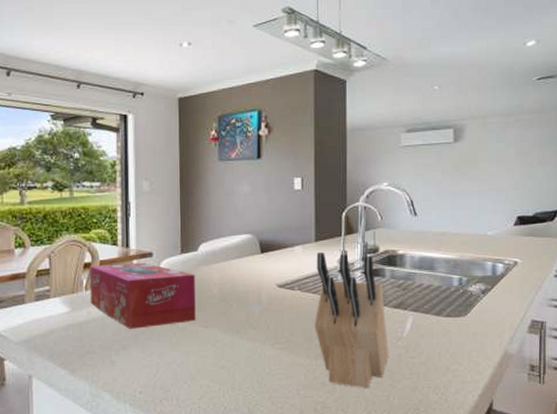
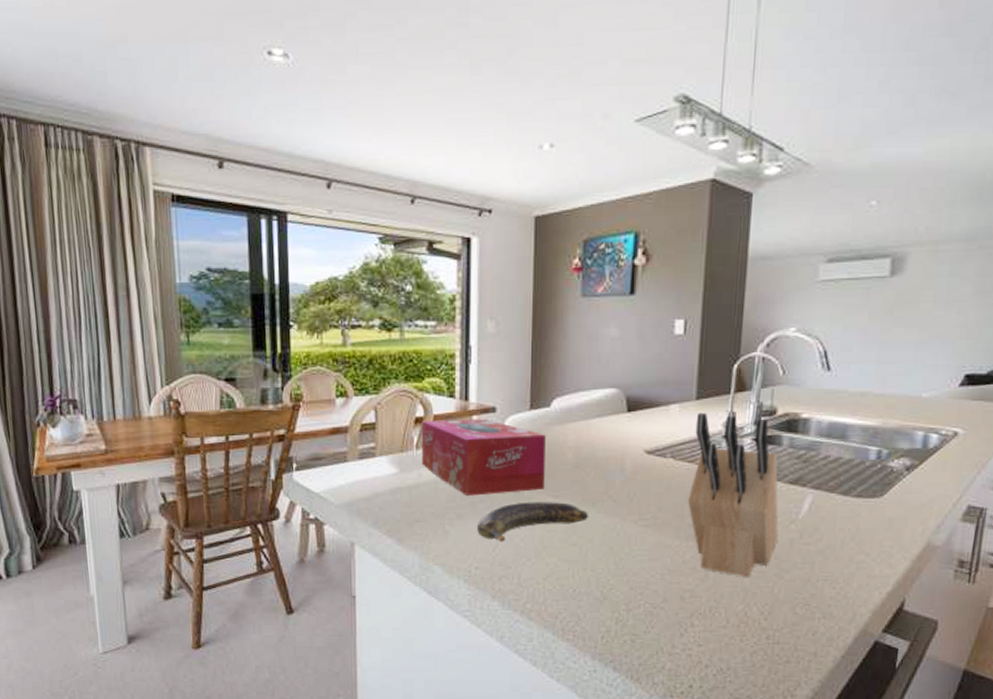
banana: none [140,331,235,369] -> present [477,502,589,542]

